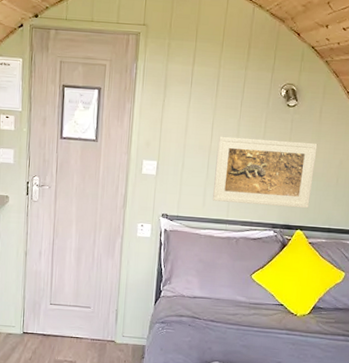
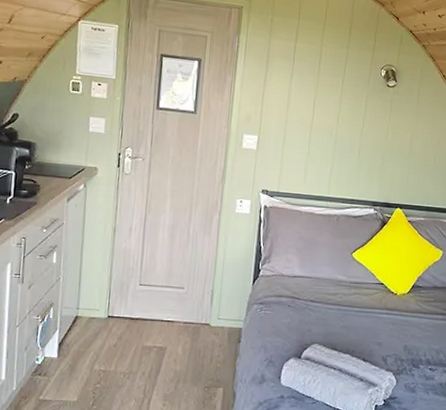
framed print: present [212,136,318,209] -> none [313,112,416,187]

